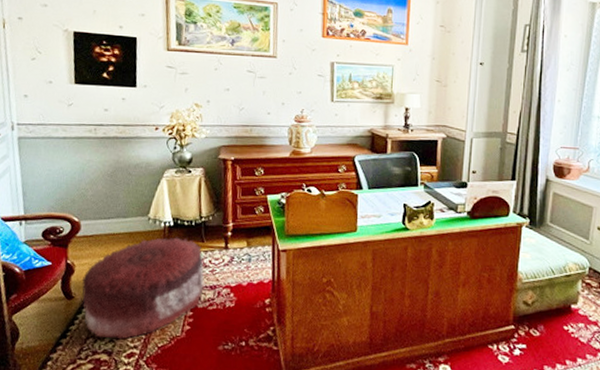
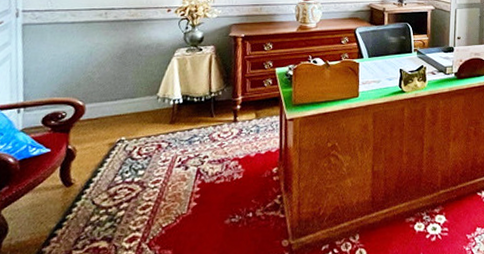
pouf: present [81,237,205,340] -> none [82,114,213,224]

